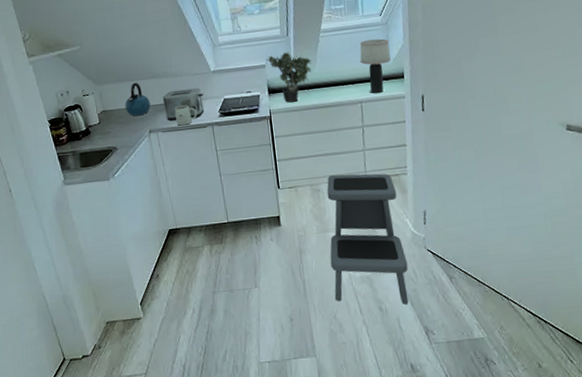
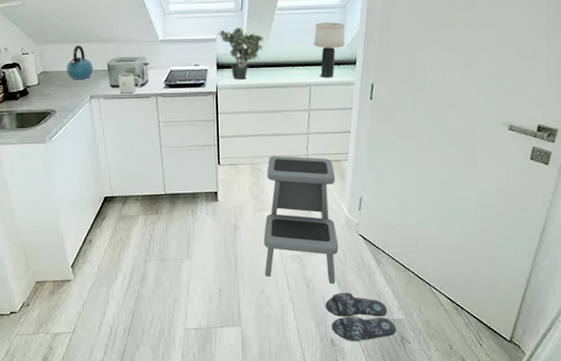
slippers: none [401,313,478,366] -> present [325,293,396,341]

